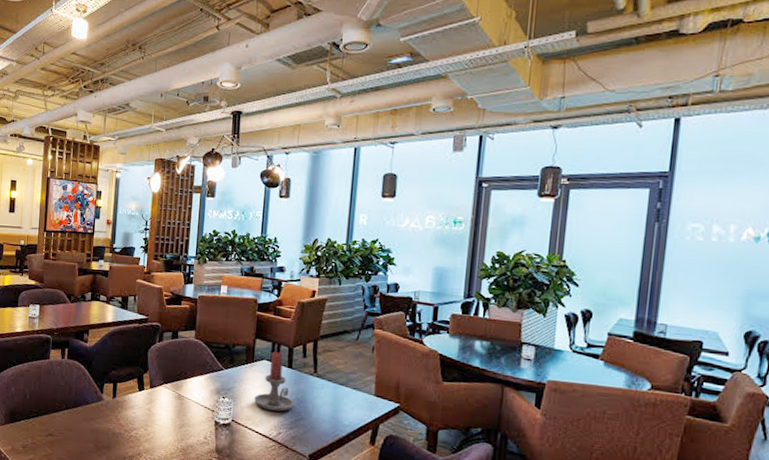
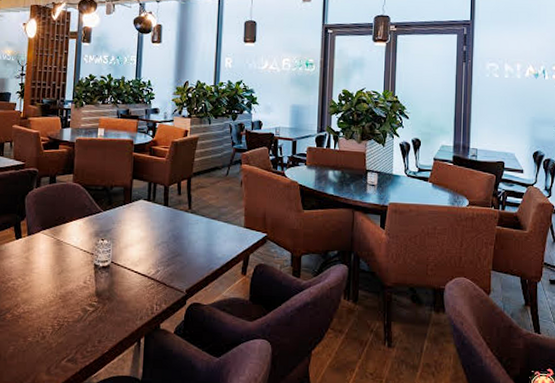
candle holder: present [254,352,295,412] -> none [133,191,171,250]

